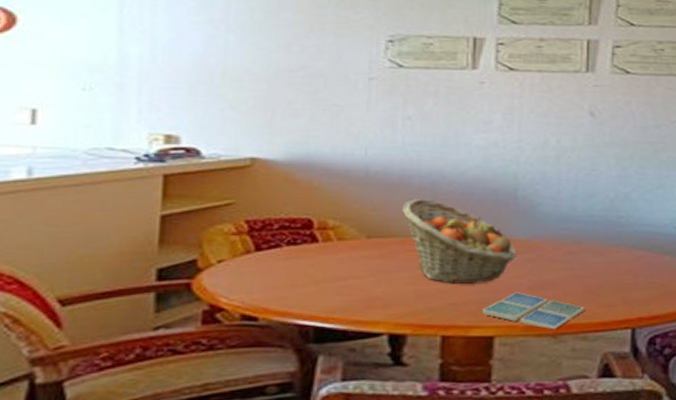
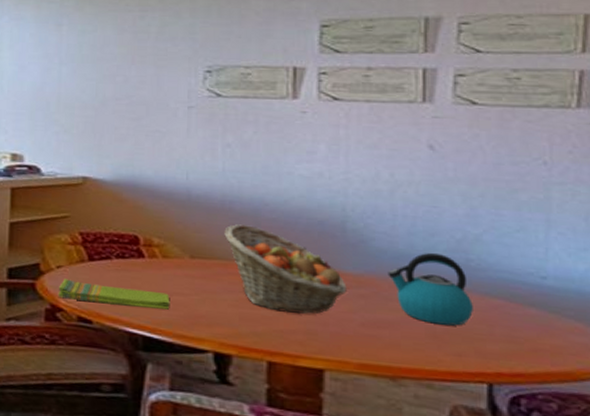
dish towel: none [219,274,345,297] -> present [59,279,170,310]
drink coaster: present [481,292,586,330] -> none [309,327,430,372]
kettle: none [552,212,622,280] -> present [388,252,473,326]

